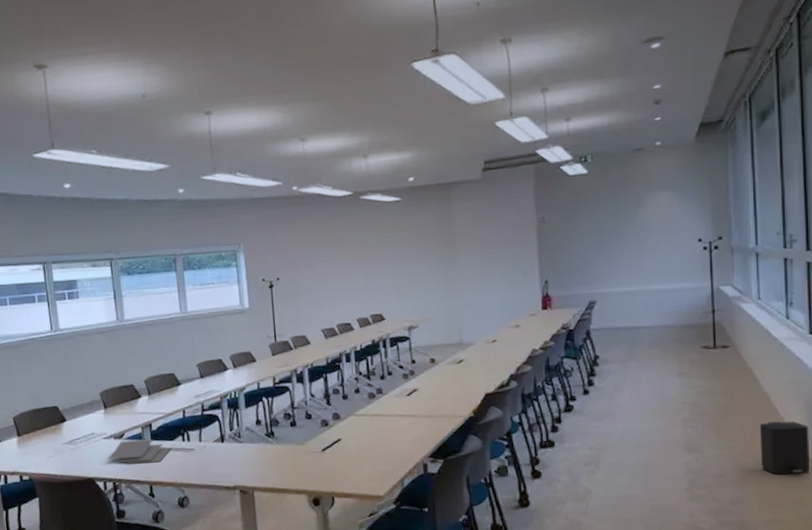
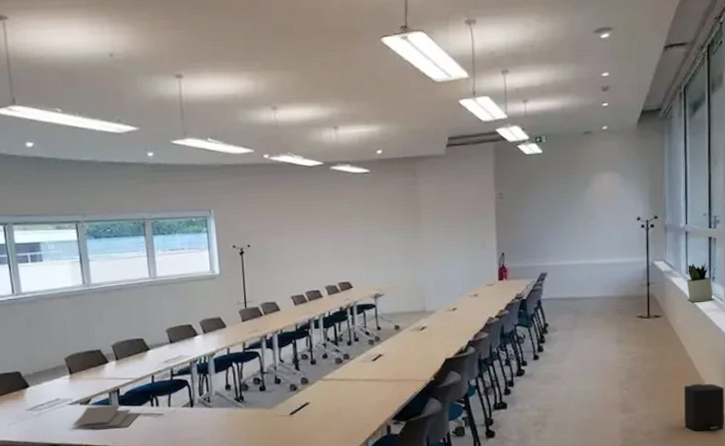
planter: none [759,286,794,331] -> present [686,262,715,303]

